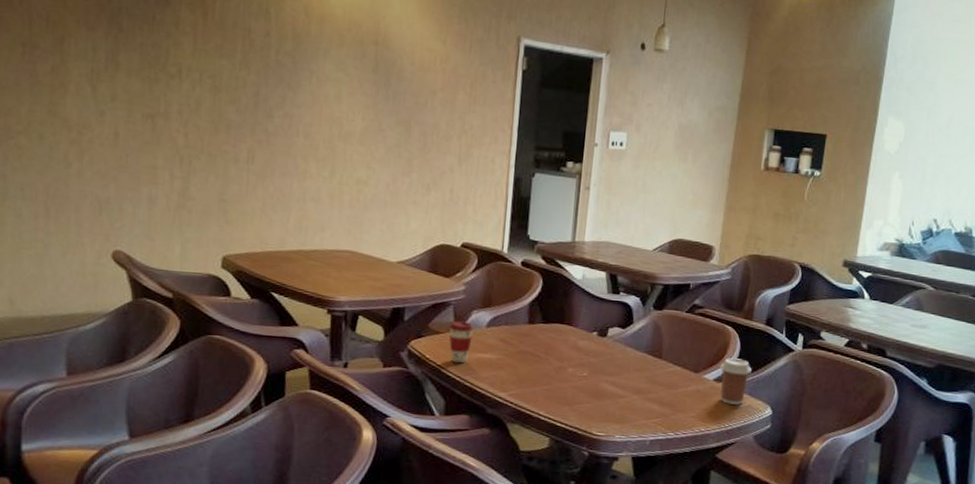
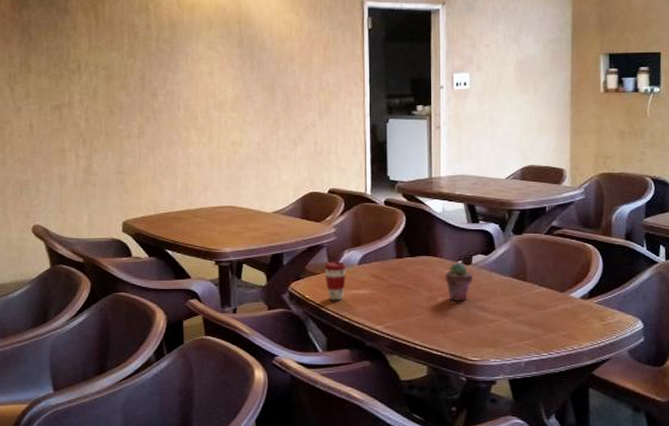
potted succulent: none [577,333,608,374] -> present [445,262,474,301]
coffee cup: present [720,358,751,406] -> none [585,275,617,322]

